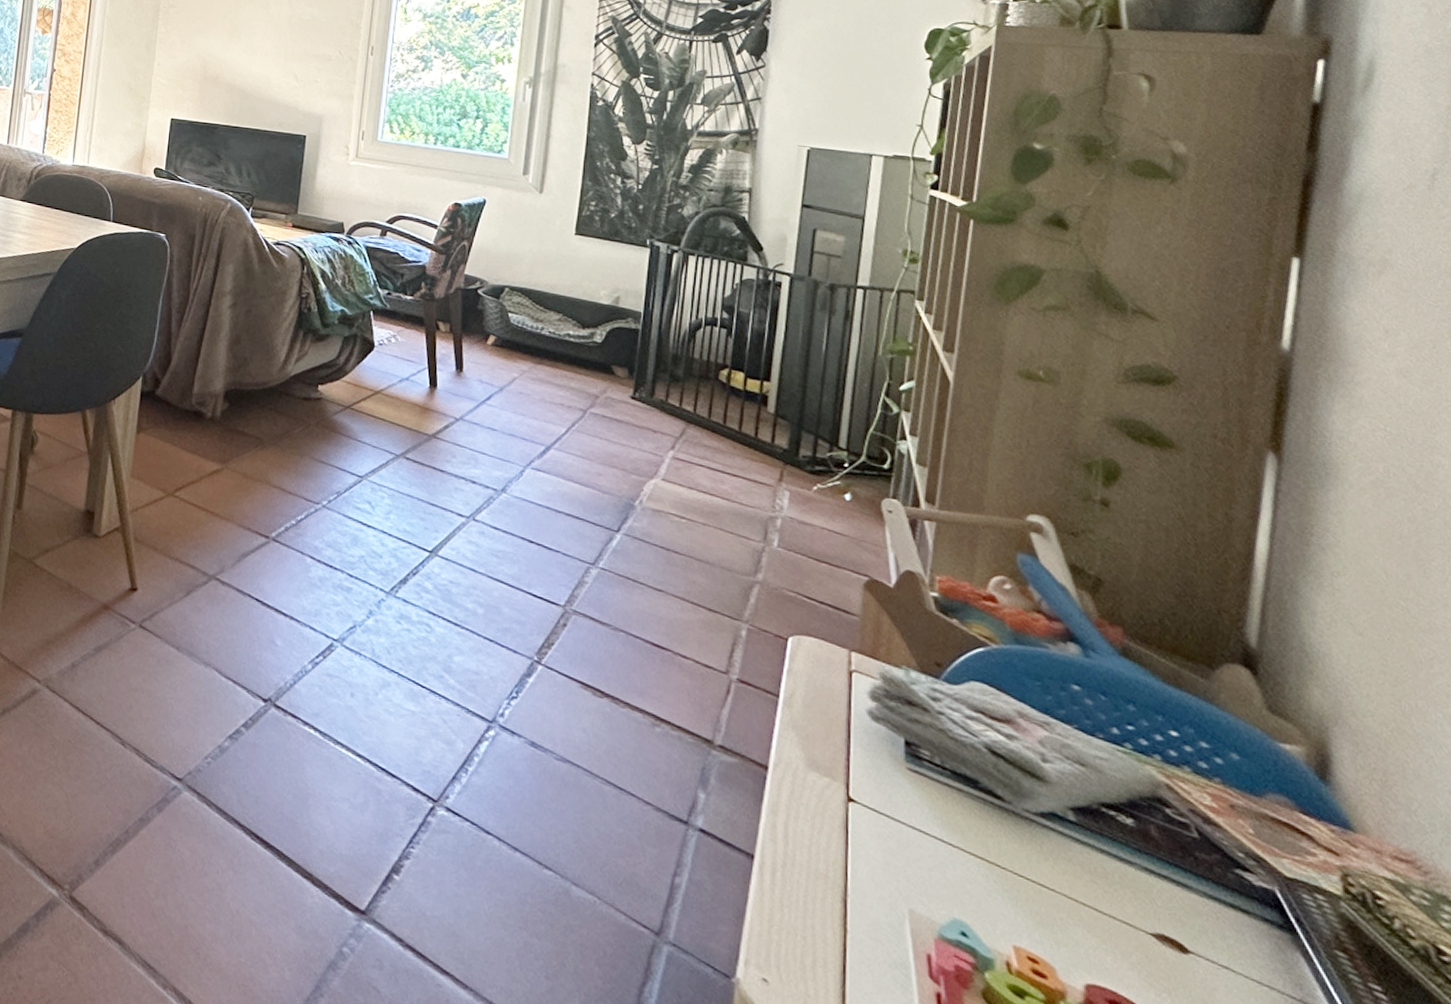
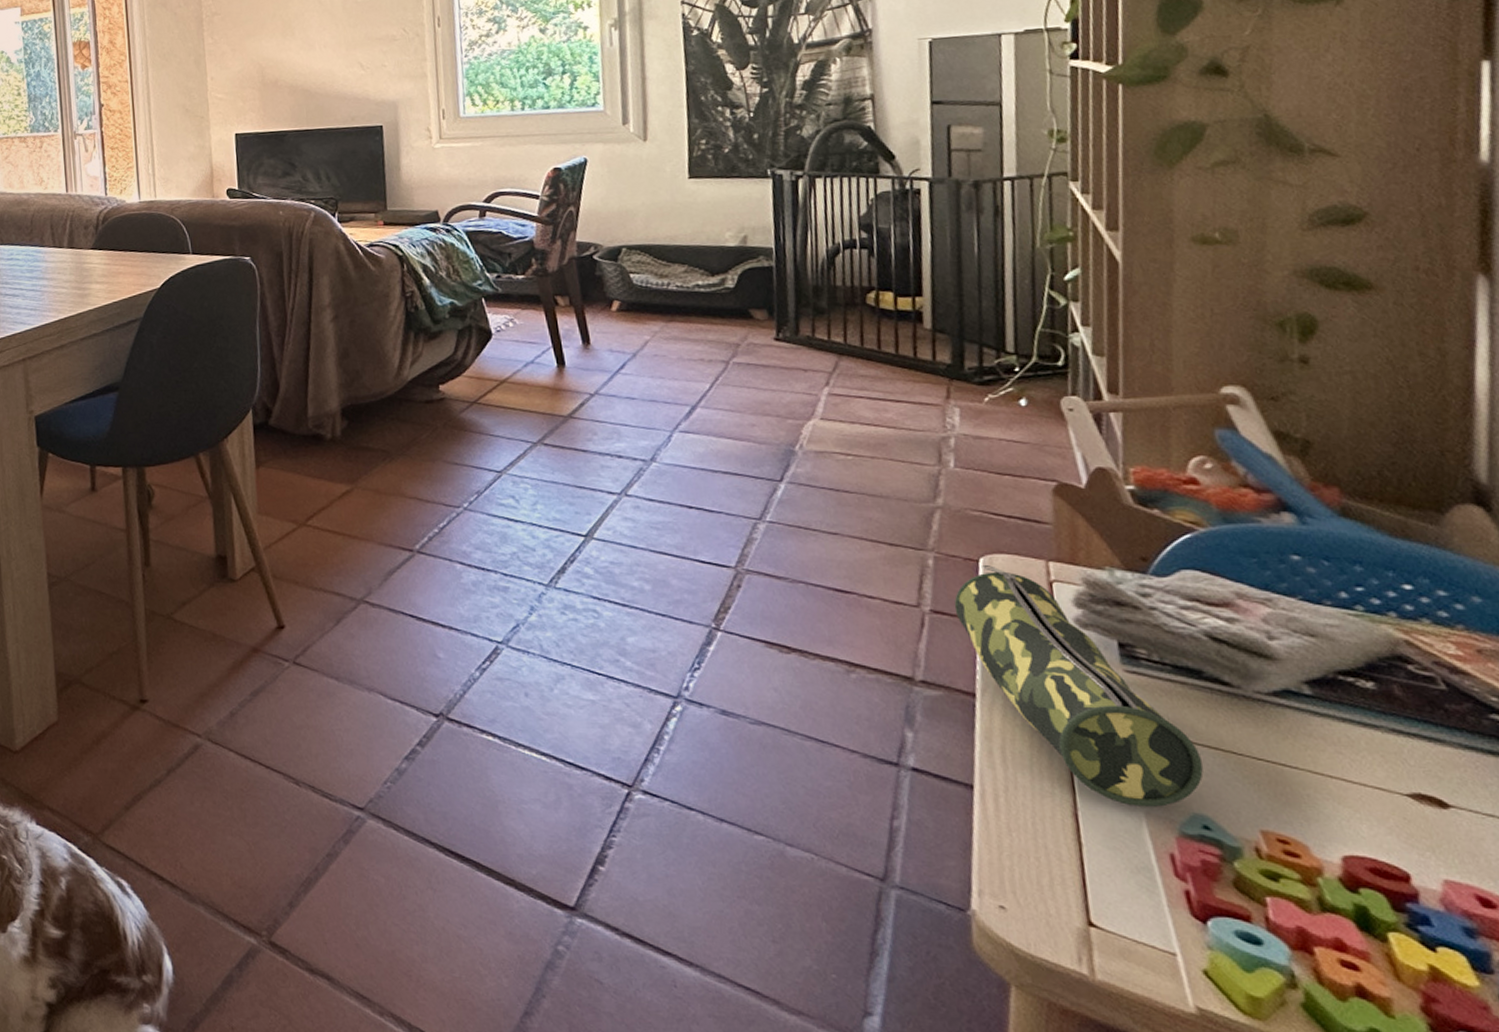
pencil case: none [760,643,969,907] -> present [954,564,1204,807]

